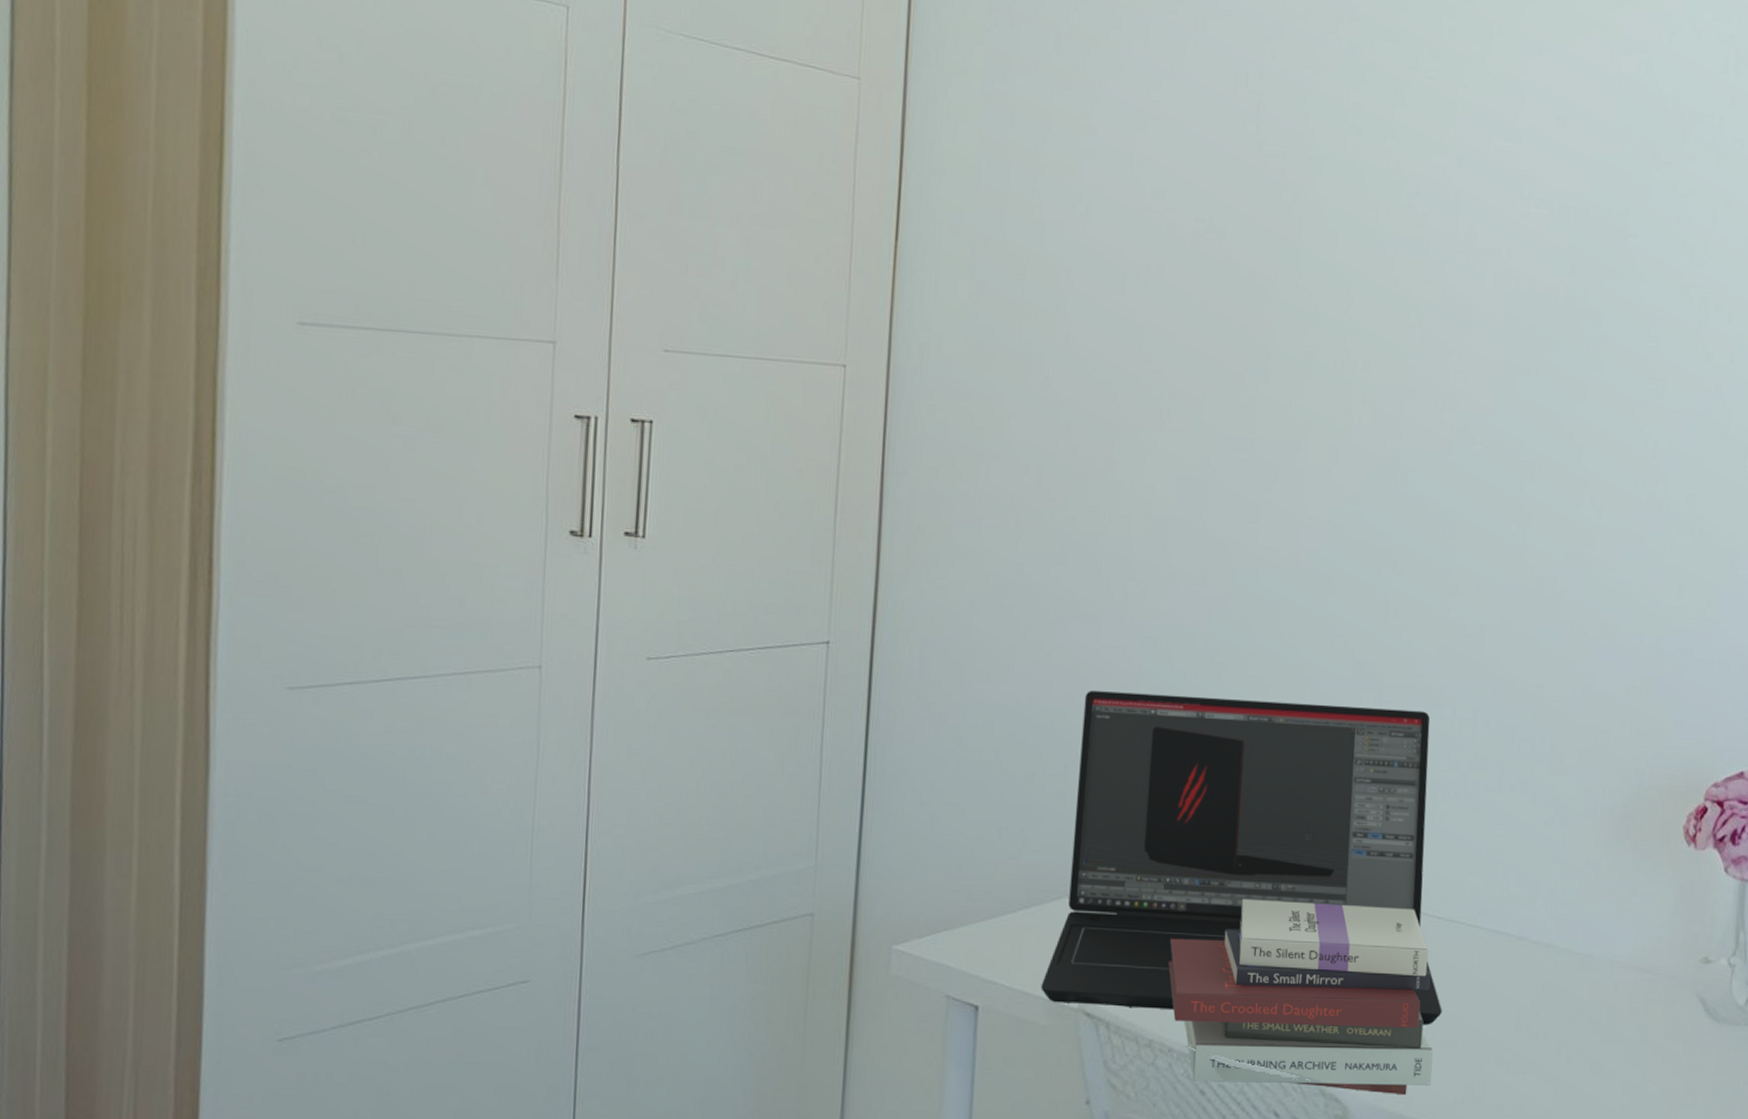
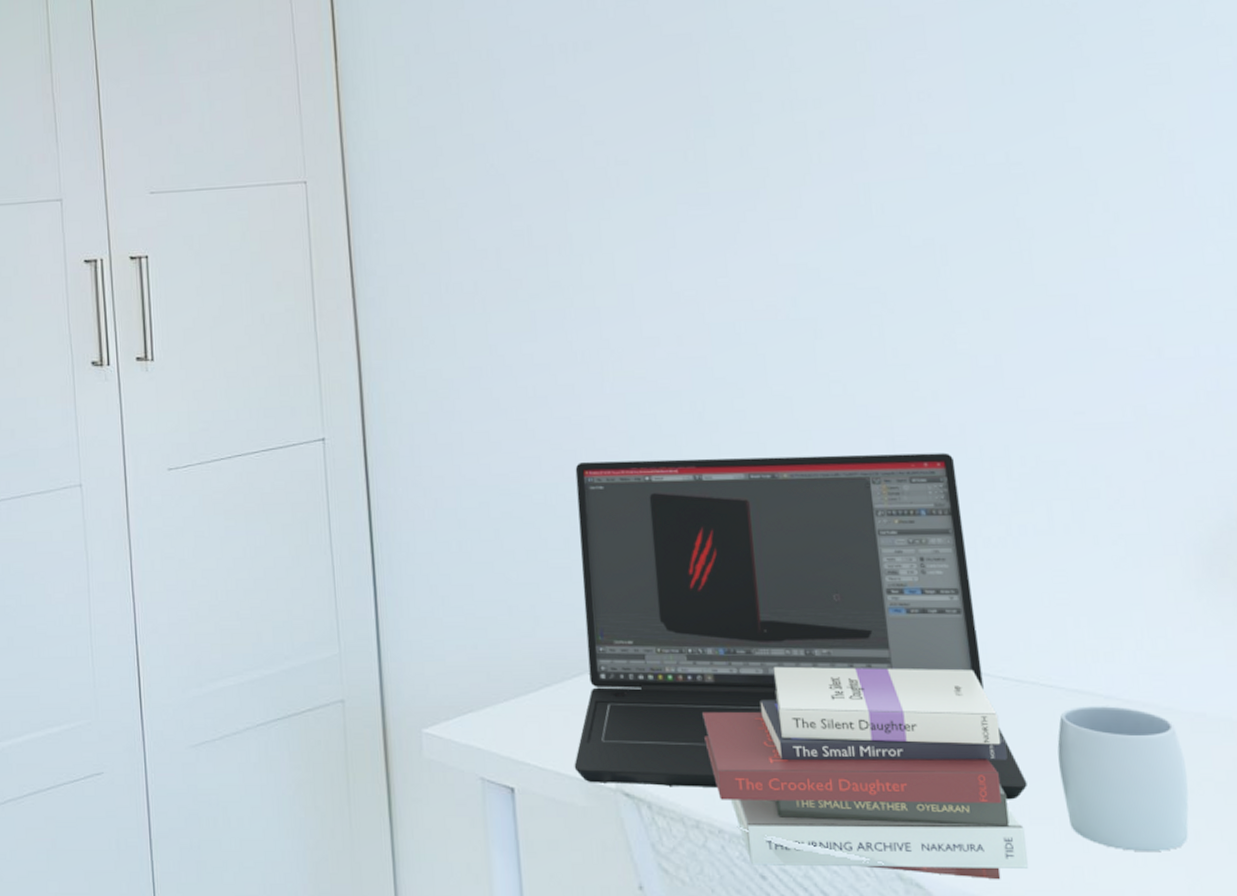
mug: none [1469,945,1571,1071] -> present [1057,706,1189,851]

